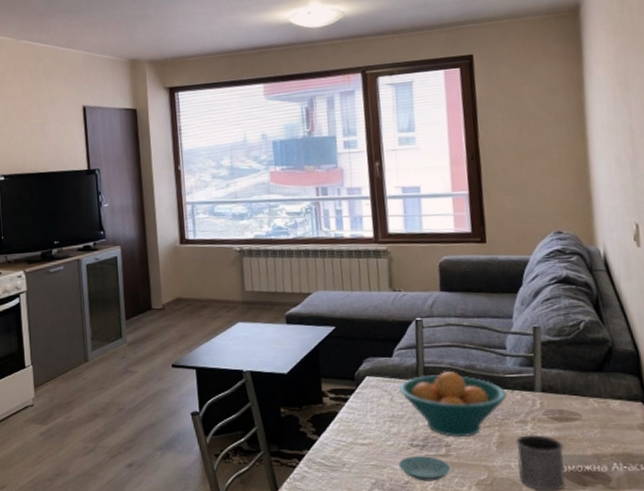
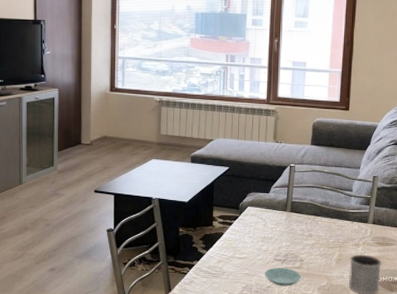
fruit bowl: present [399,370,507,438] -> none [272,205,348,255]

